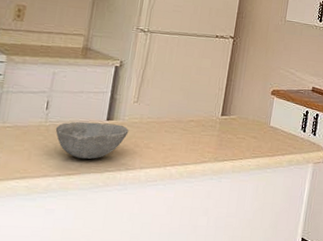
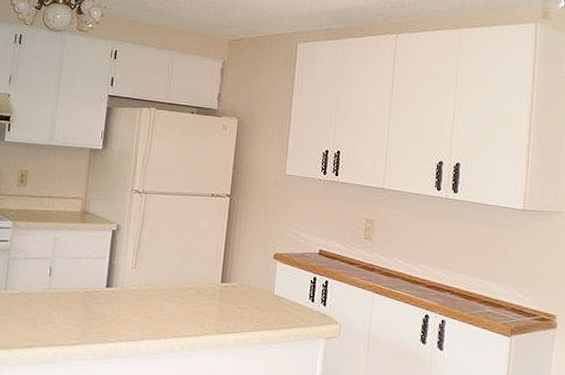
bowl: present [55,121,129,160] -> none [58,288,128,329]

